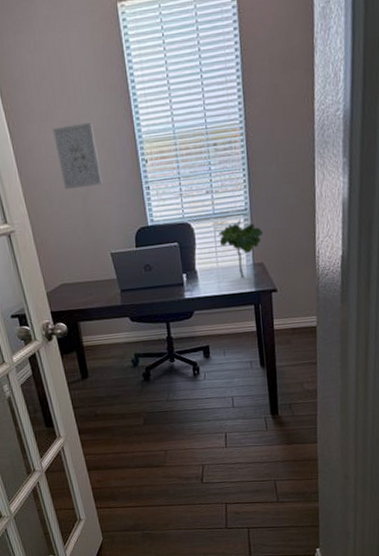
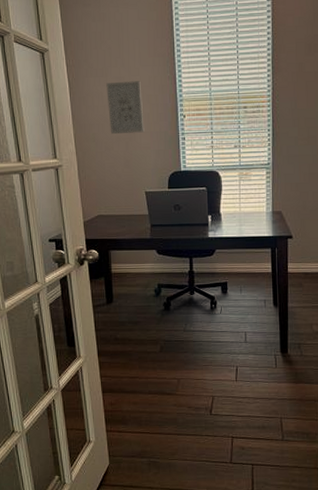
plant: present [218,219,264,277] -> none [243,172,283,223]

